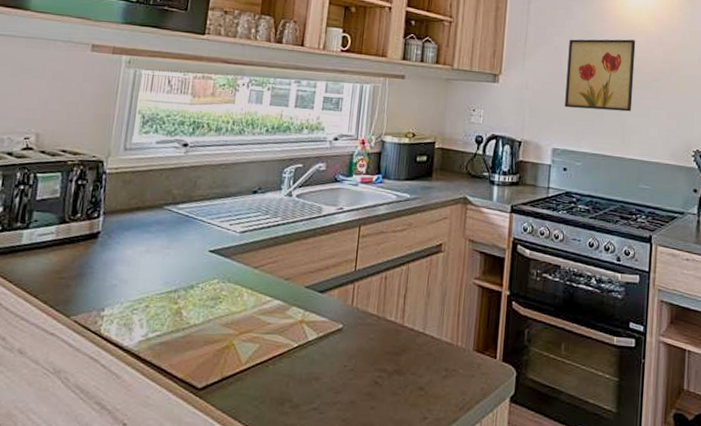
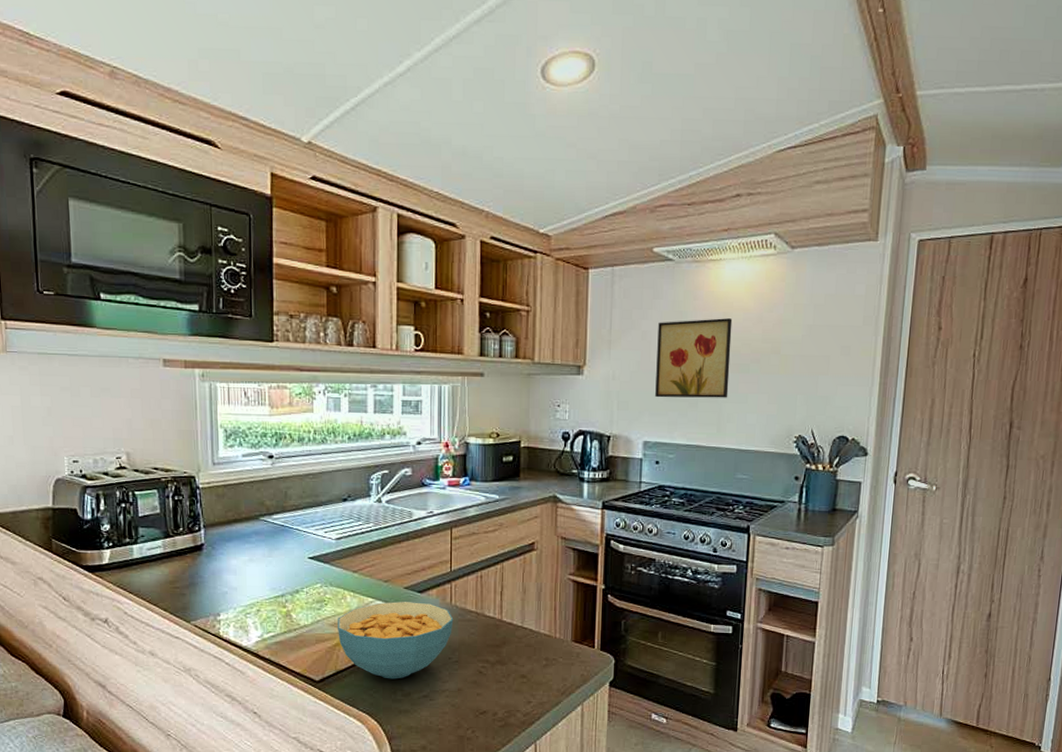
cereal bowl: none [229,301,353,389] -> present [338,601,454,679]

